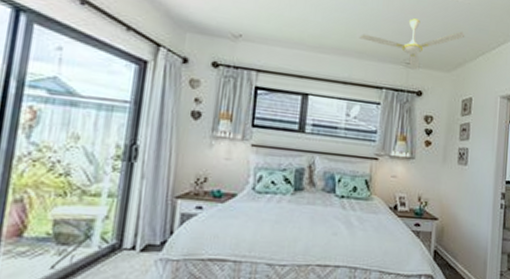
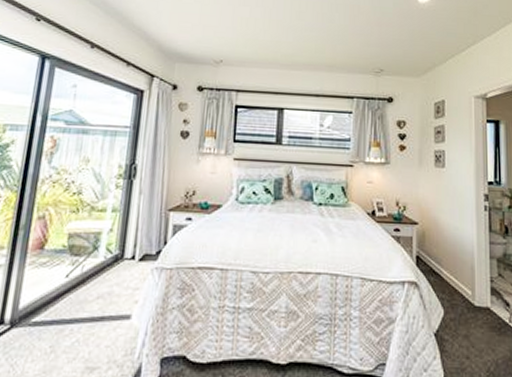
ceiling fan: present [359,18,465,70] -> none [328,29,433,78]

